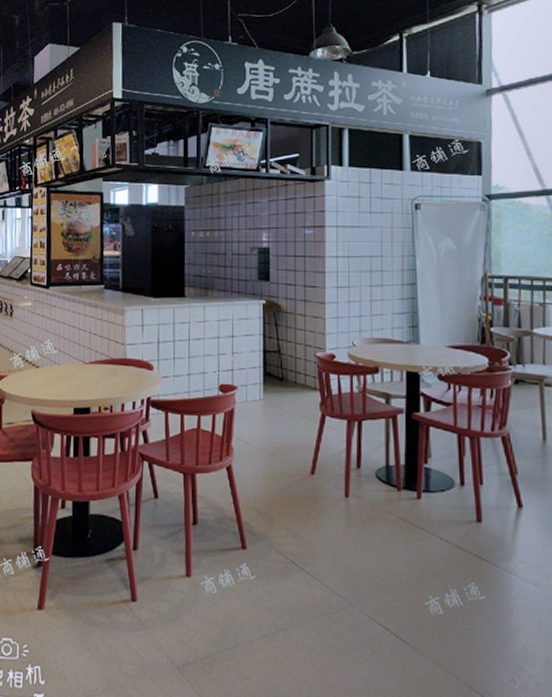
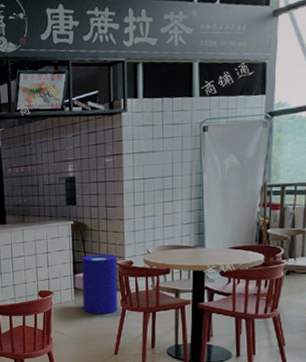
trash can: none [264,343,317,420] -> present [74,254,118,314]

